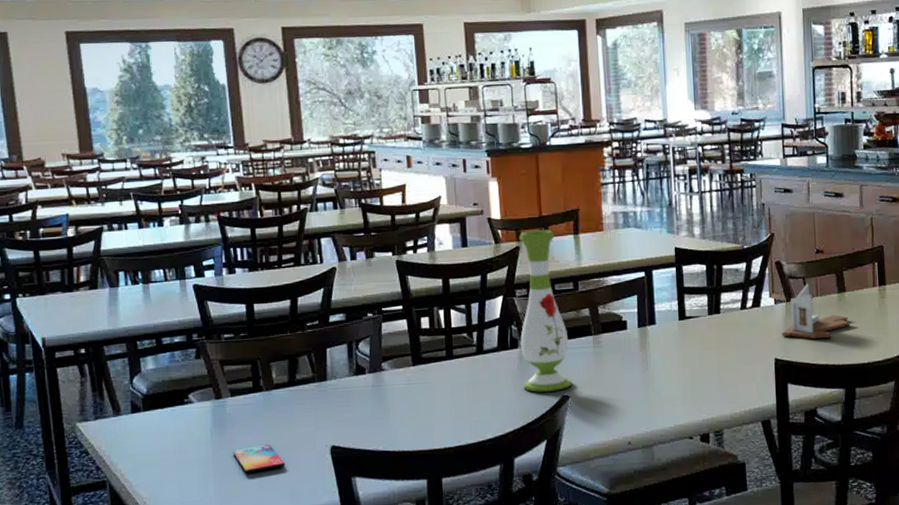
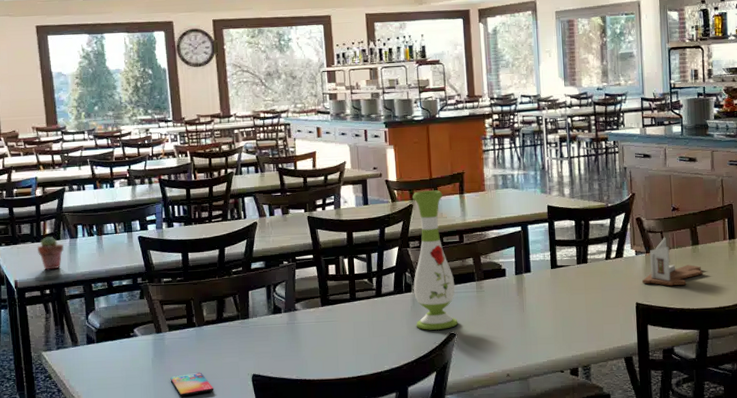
potted succulent: none [70,284,103,325] -> present [38,236,65,270]

